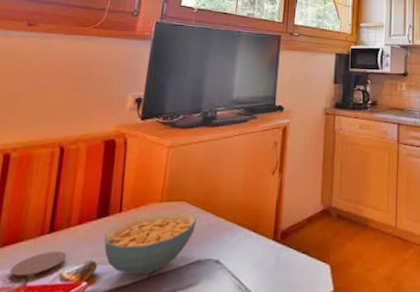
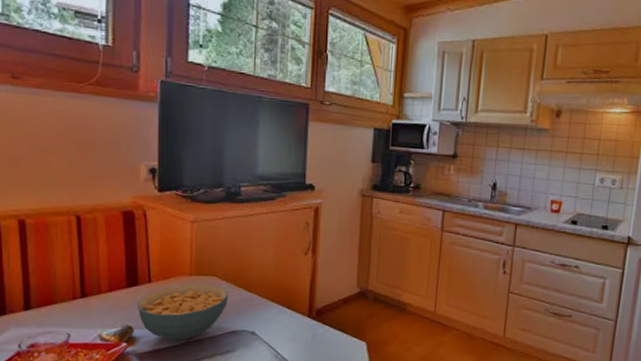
coaster: present [9,251,67,282] -> none [50,314,103,340]

